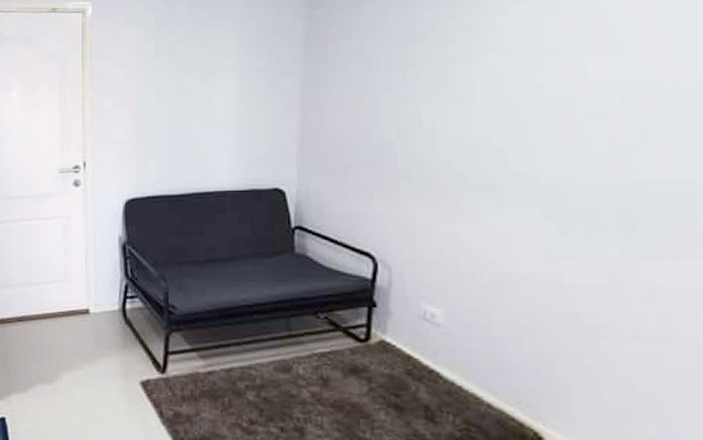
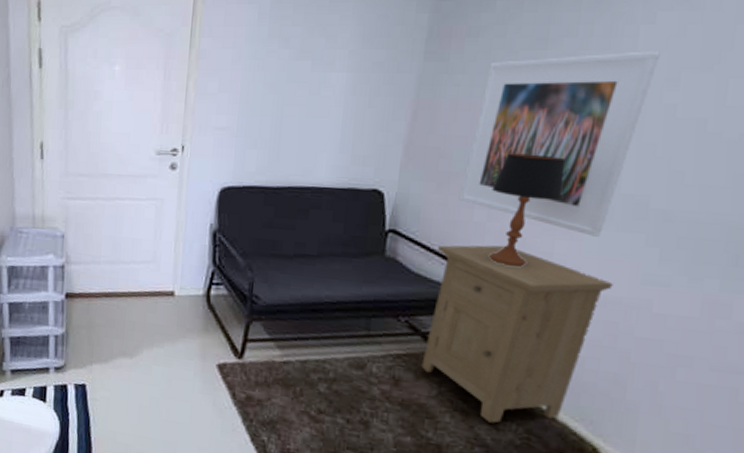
nightstand: none [345,232,520,416] -> present [421,245,613,423]
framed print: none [357,38,520,216] -> present [458,51,660,237]
table lamp: none [387,141,455,251] -> present [489,153,566,267]

